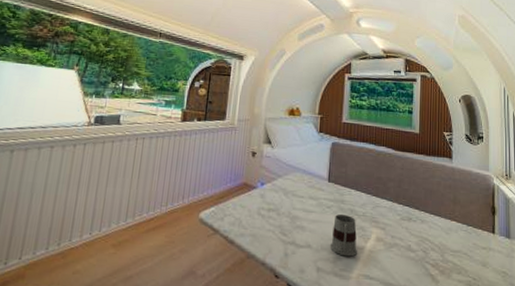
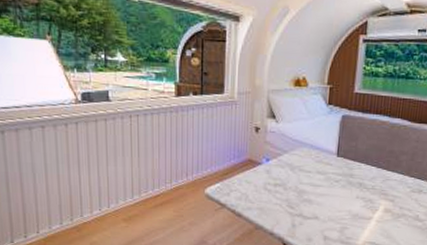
mug: present [331,213,357,257] -> none [338,187,365,227]

